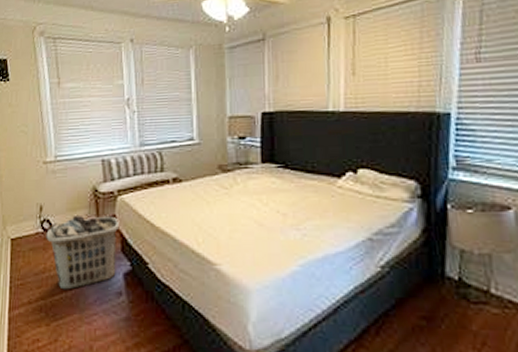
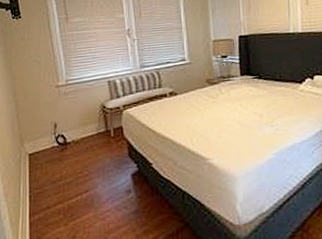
clothes hamper: present [46,216,121,290] -> none [61,127,127,194]

